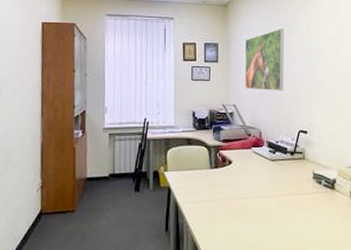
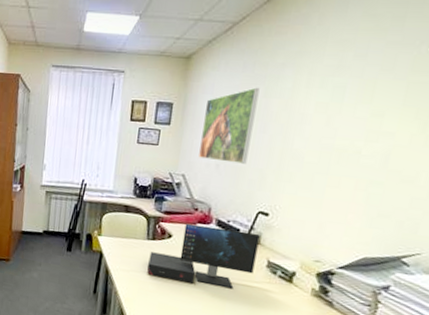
computer monitor: none [214,148,304,204] -> present [147,223,260,289]

